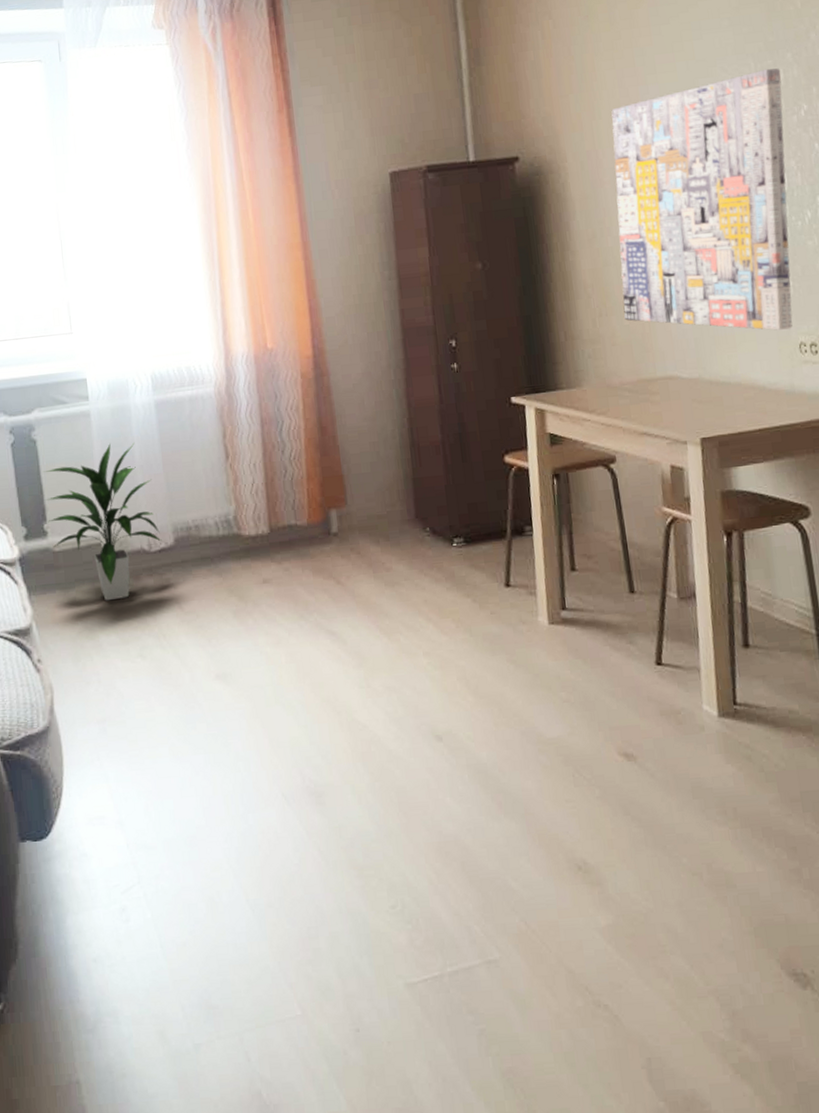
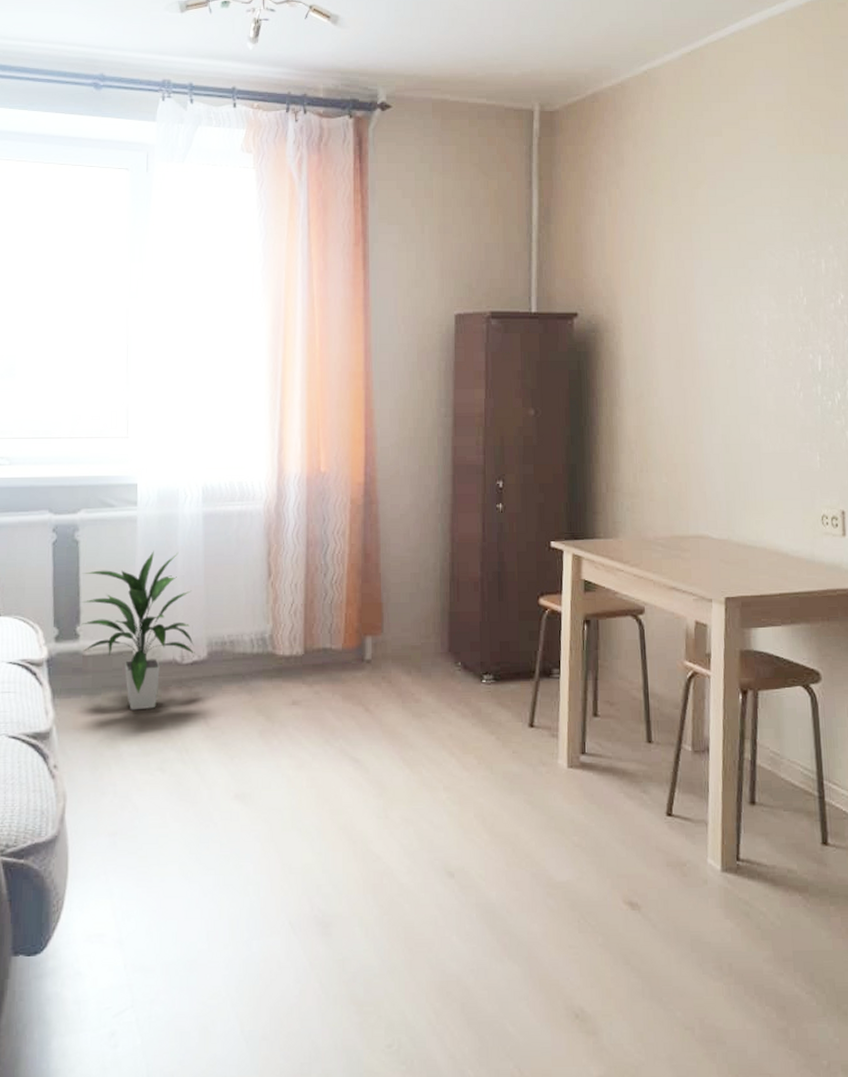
wall art: present [611,68,793,331] -> none [663,257,823,501]

